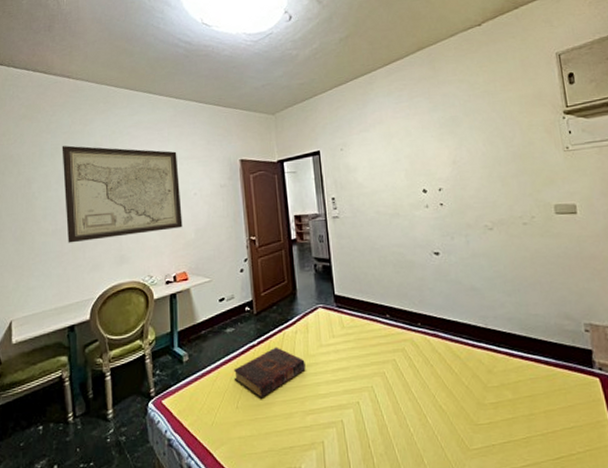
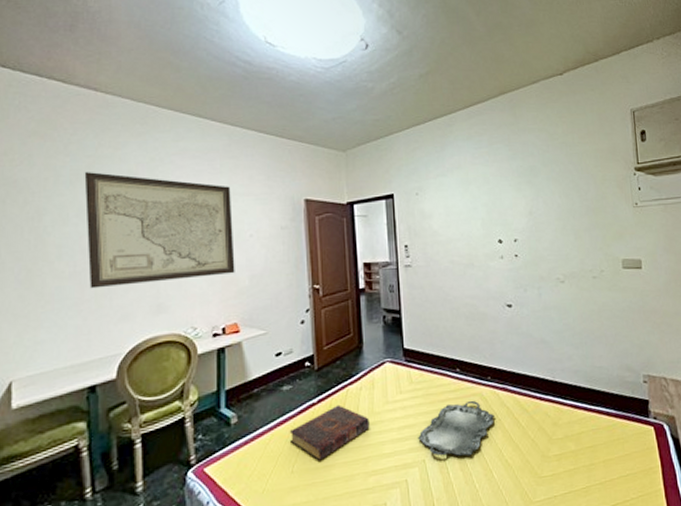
serving tray: none [352,345,427,400] -> present [418,400,495,456]

